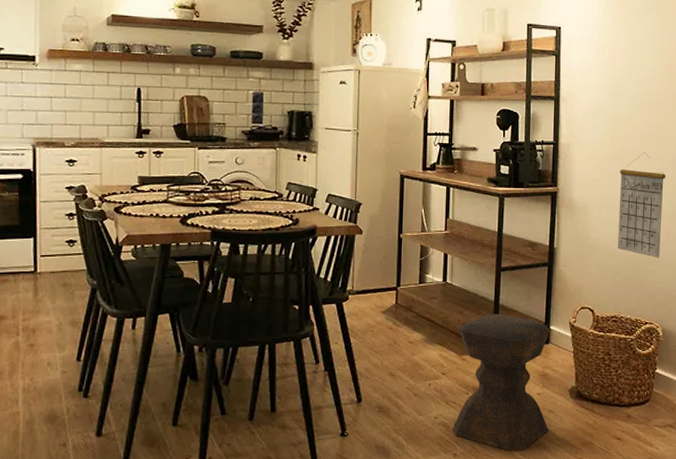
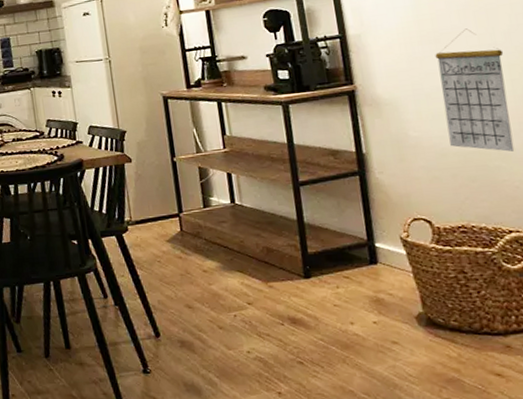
stool: present [452,314,550,452] -> none [258,233,397,390]

